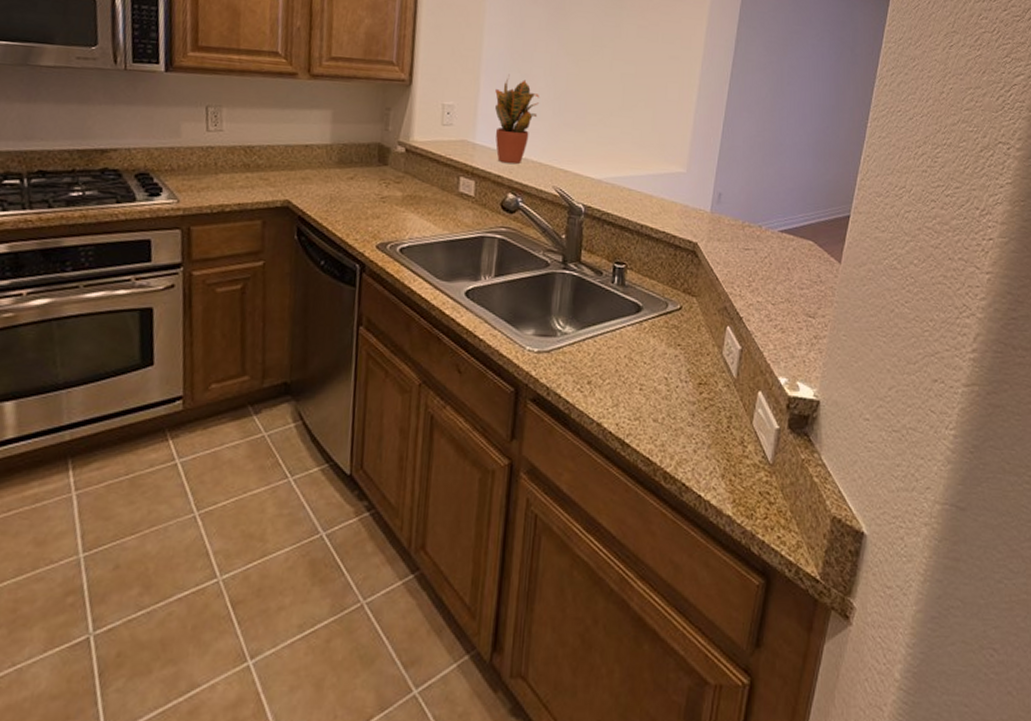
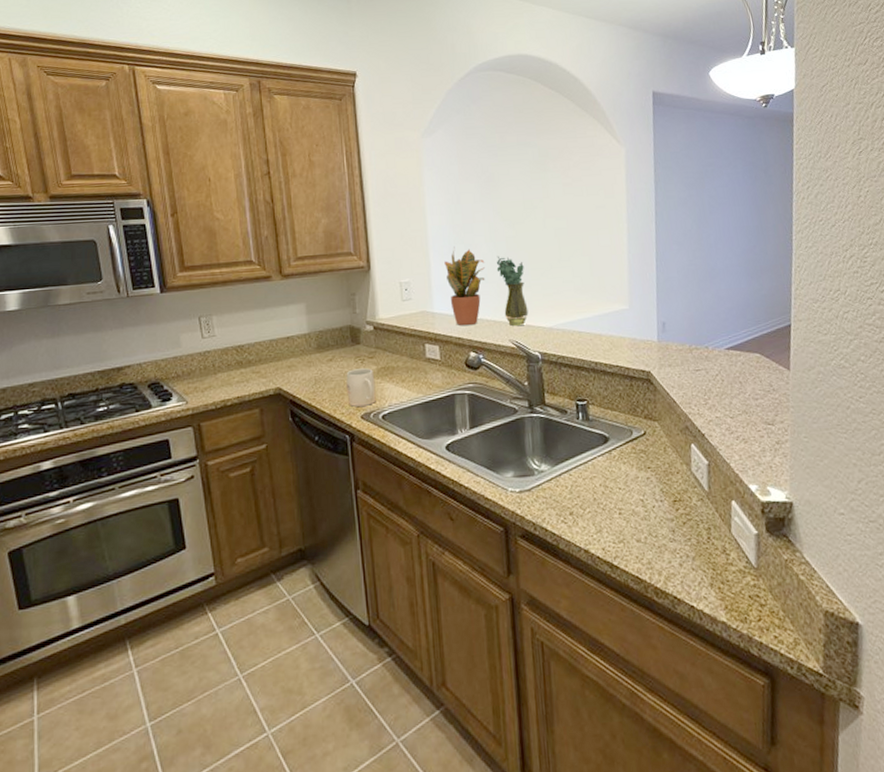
mug: none [364,192,399,235] -> present [346,368,376,407]
vase: none [551,92,582,173] -> present [496,256,529,326]

